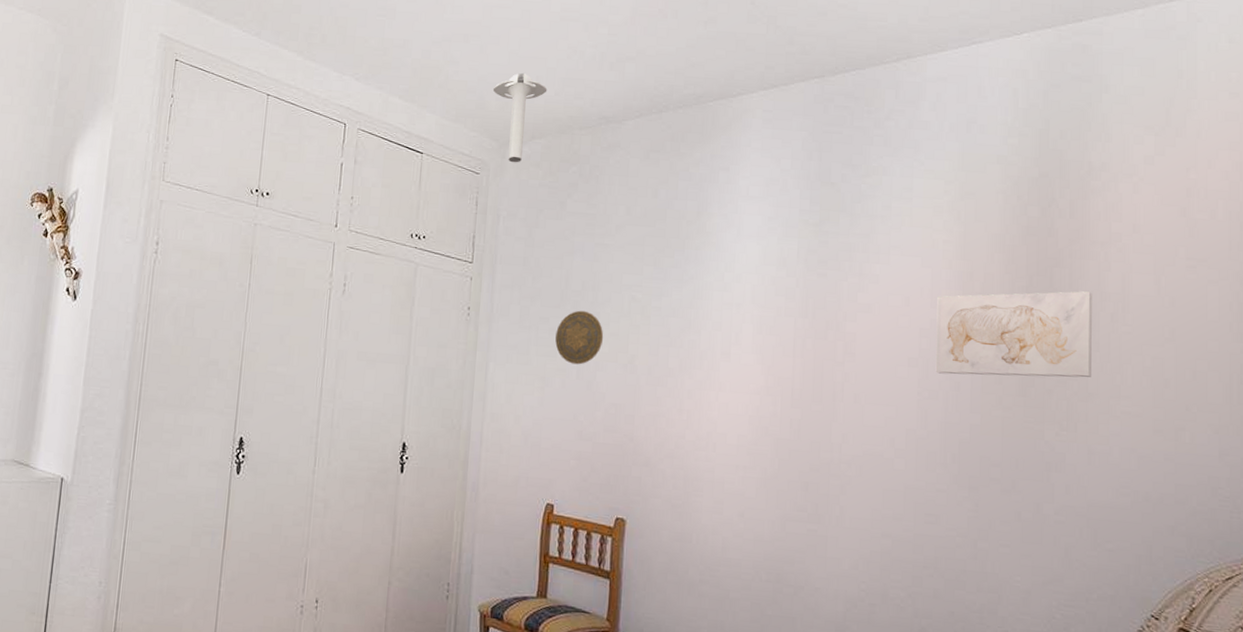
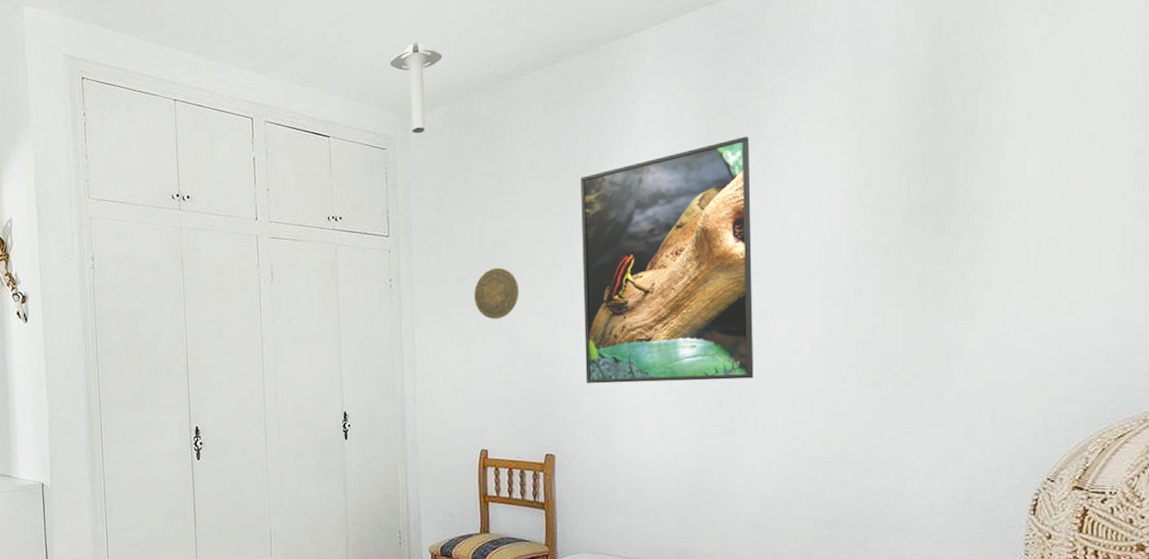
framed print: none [665,211,852,464] -> present [581,136,754,384]
wall art: present [935,291,1092,378] -> none [836,183,987,282]

